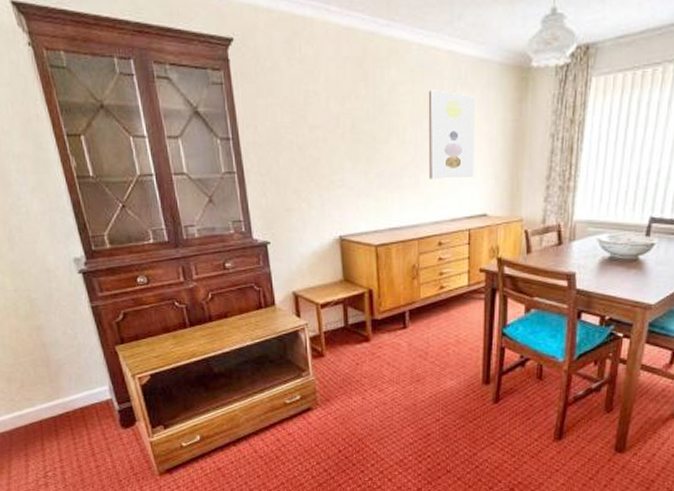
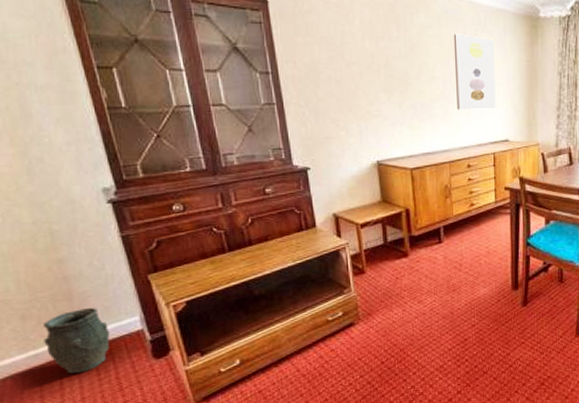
vase: none [26,375,83,435] -> present [43,308,111,373]

